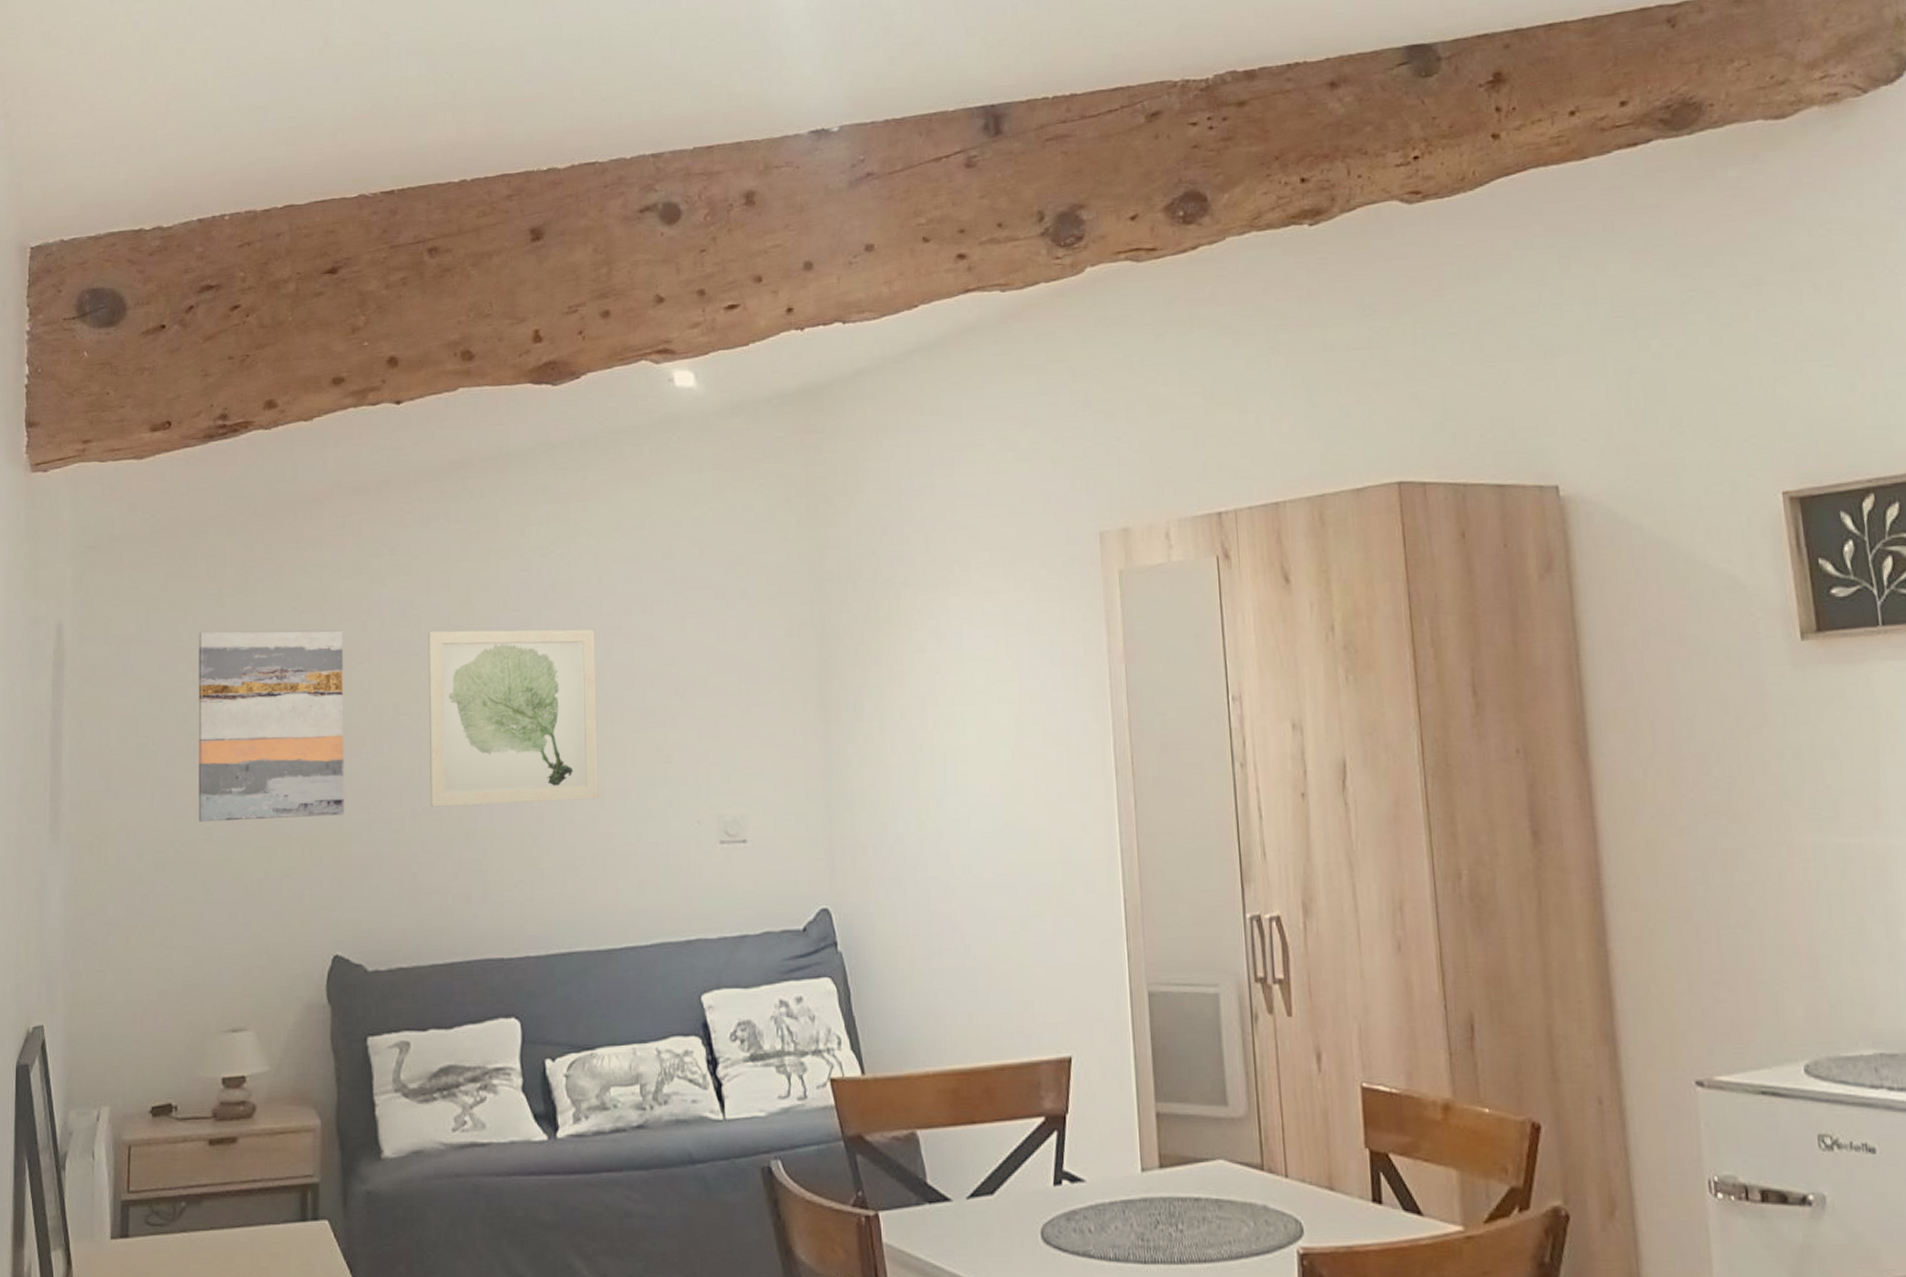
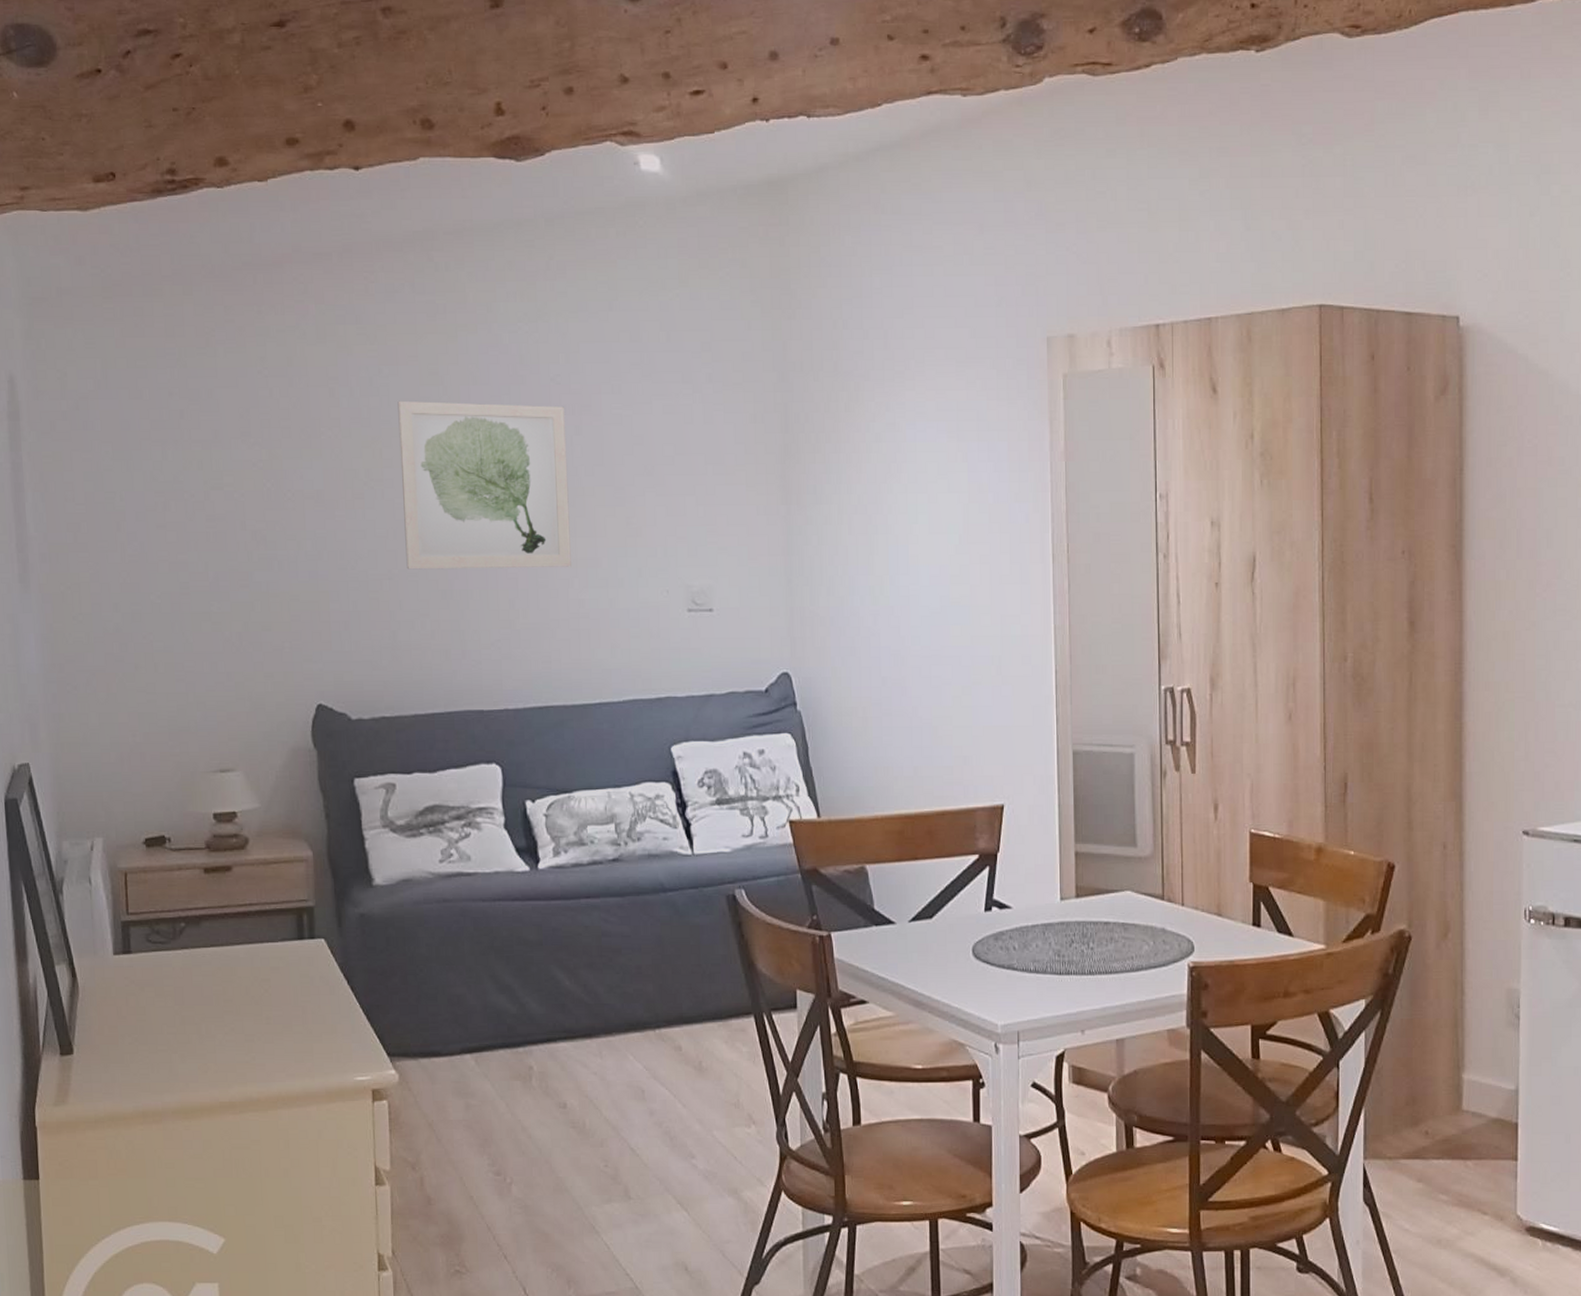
wall art: present [198,629,345,823] -> none [161,390,322,577]

